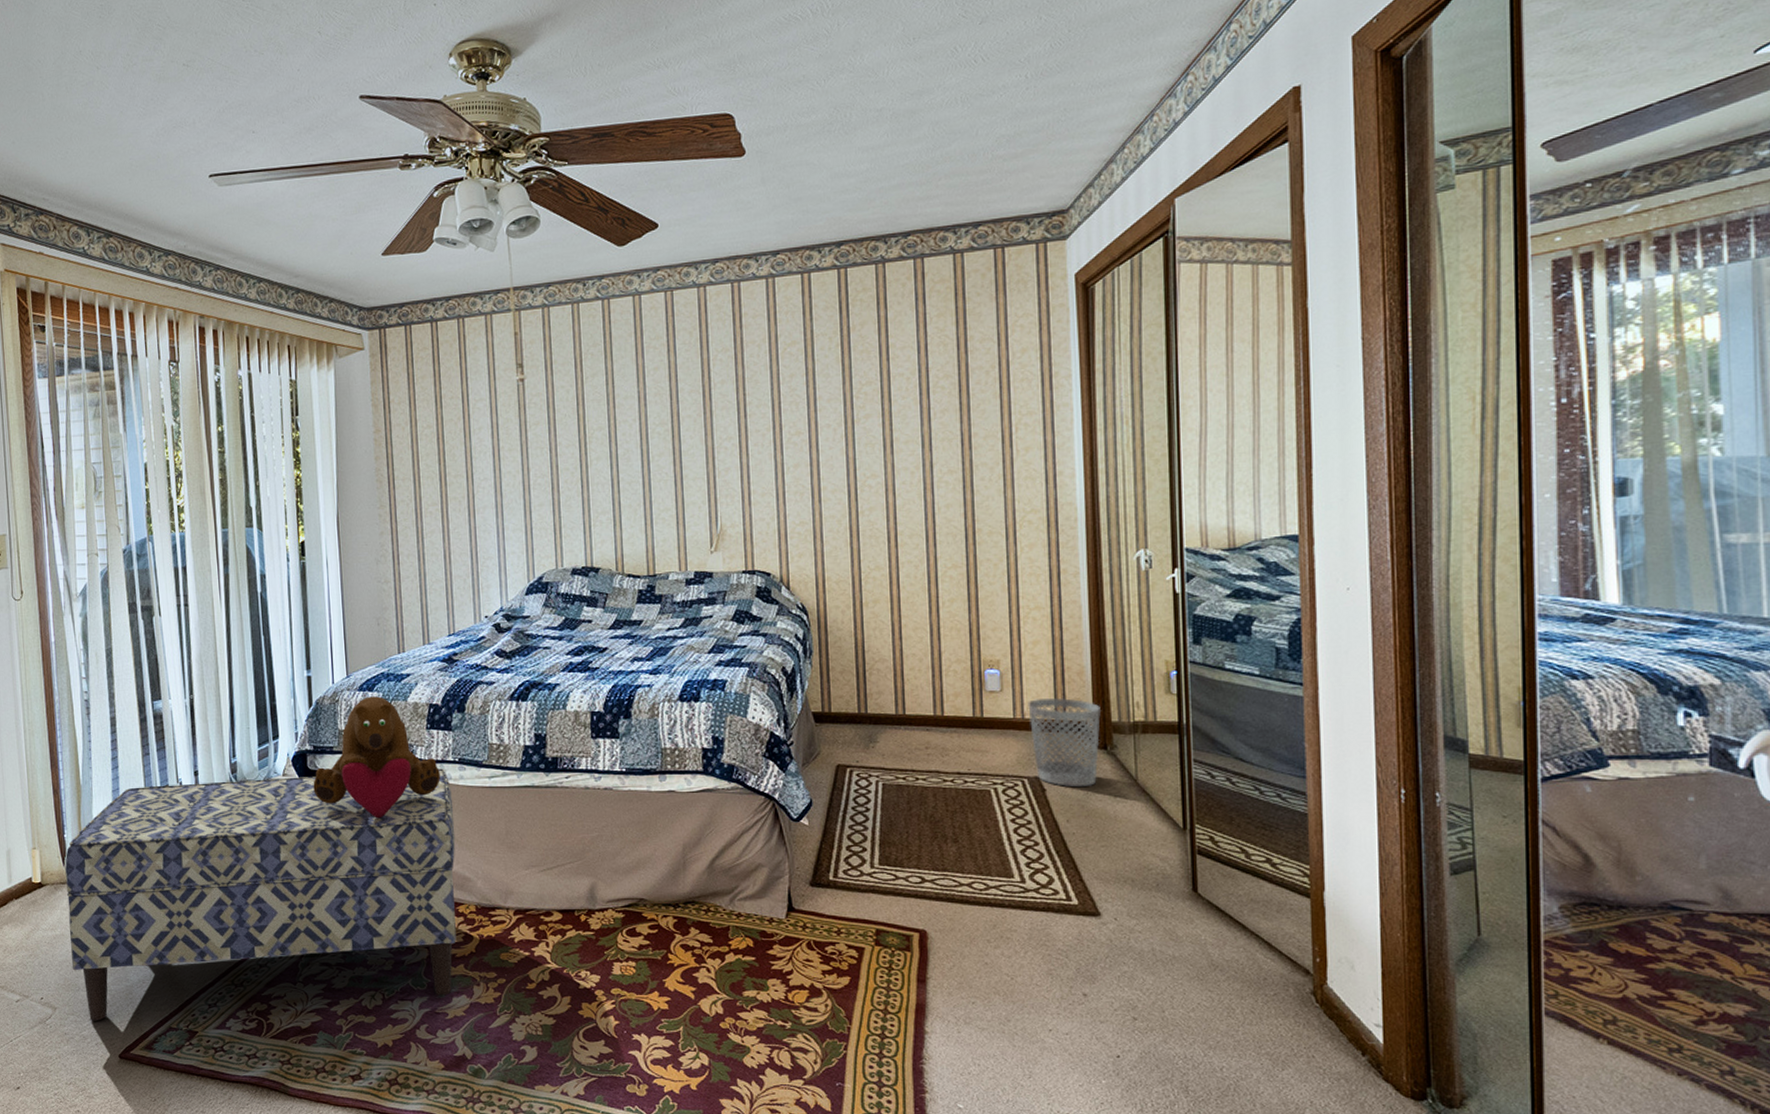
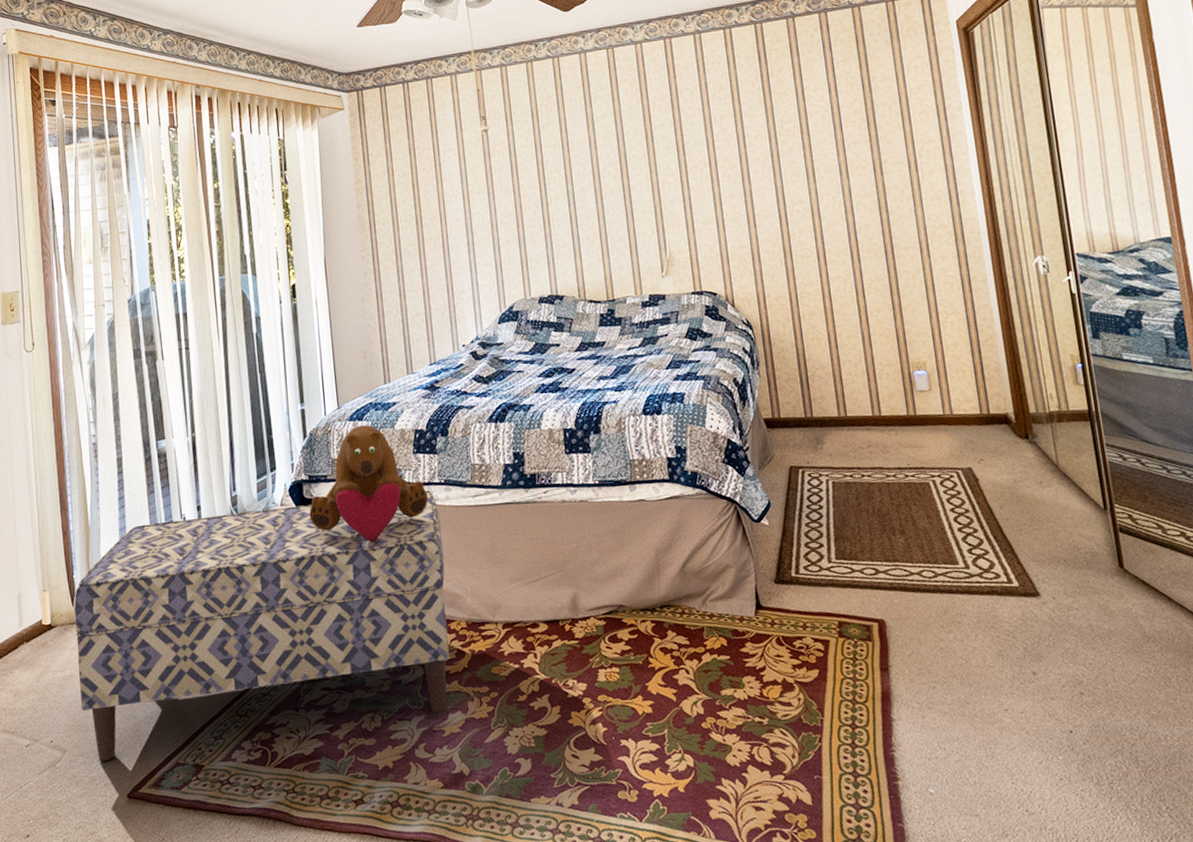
wastebasket: present [1028,698,1101,788] -> none [954,393,1023,476]

